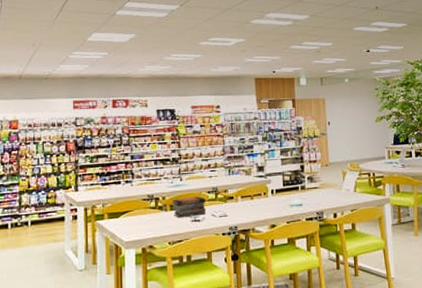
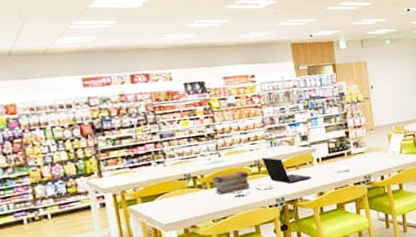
laptop: none [219,185,265,213] -> present [261,157,312,184]

